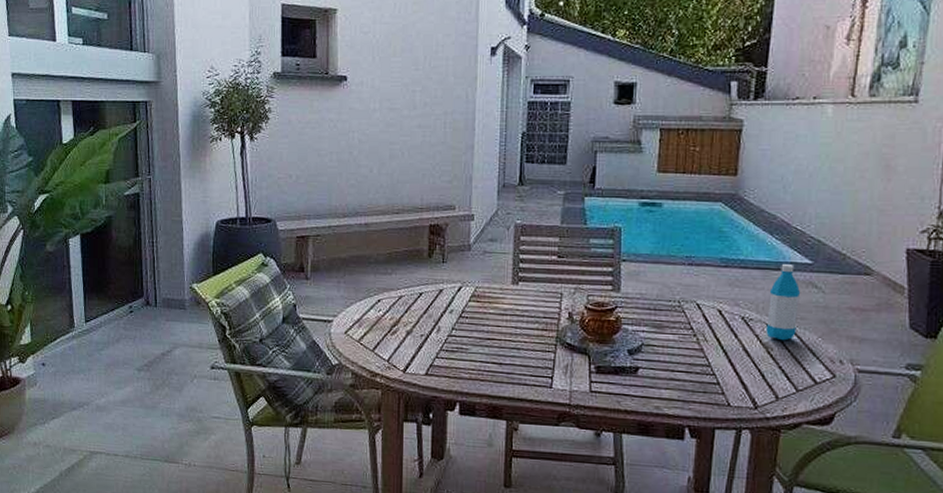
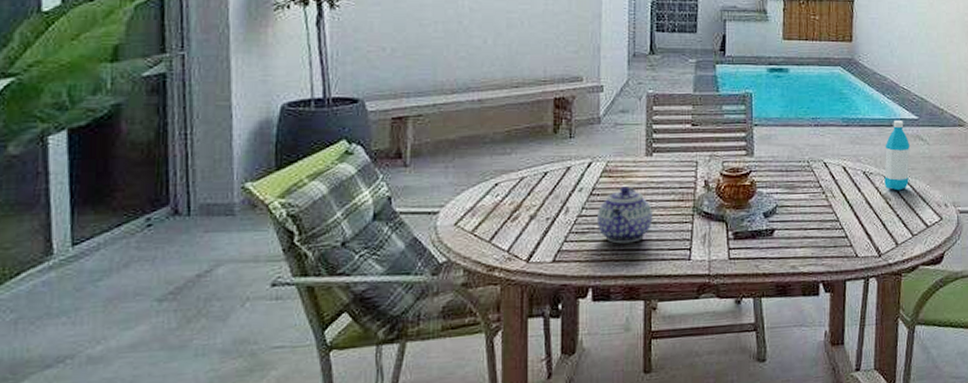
teapot: none [466,311,517,366] -> present [598,185,653,244]

